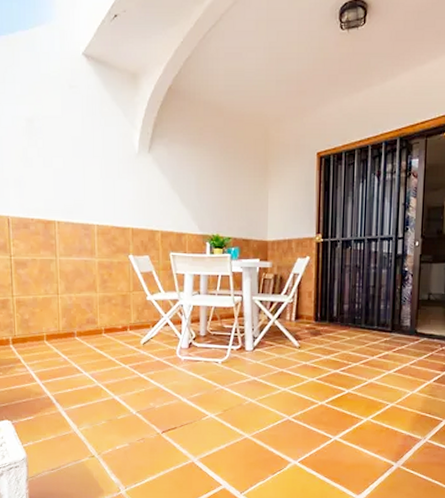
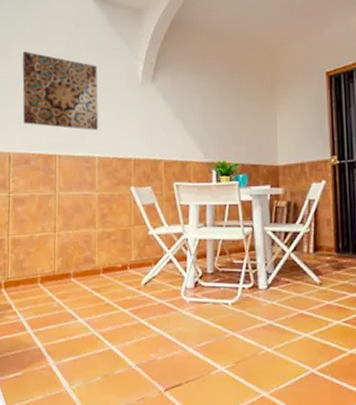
wall art: none [14,112,96,198] -> present [22,52,98,130]

